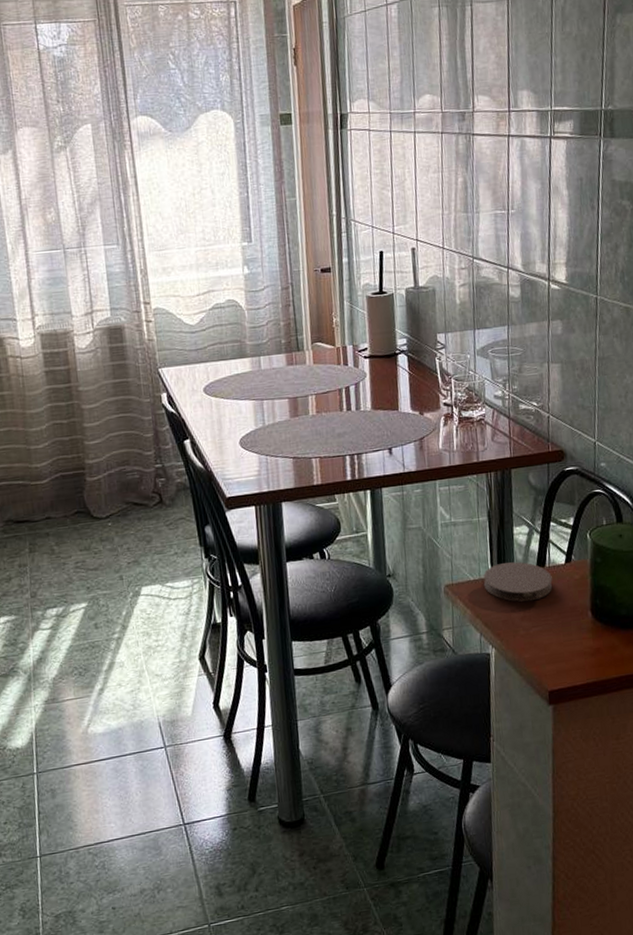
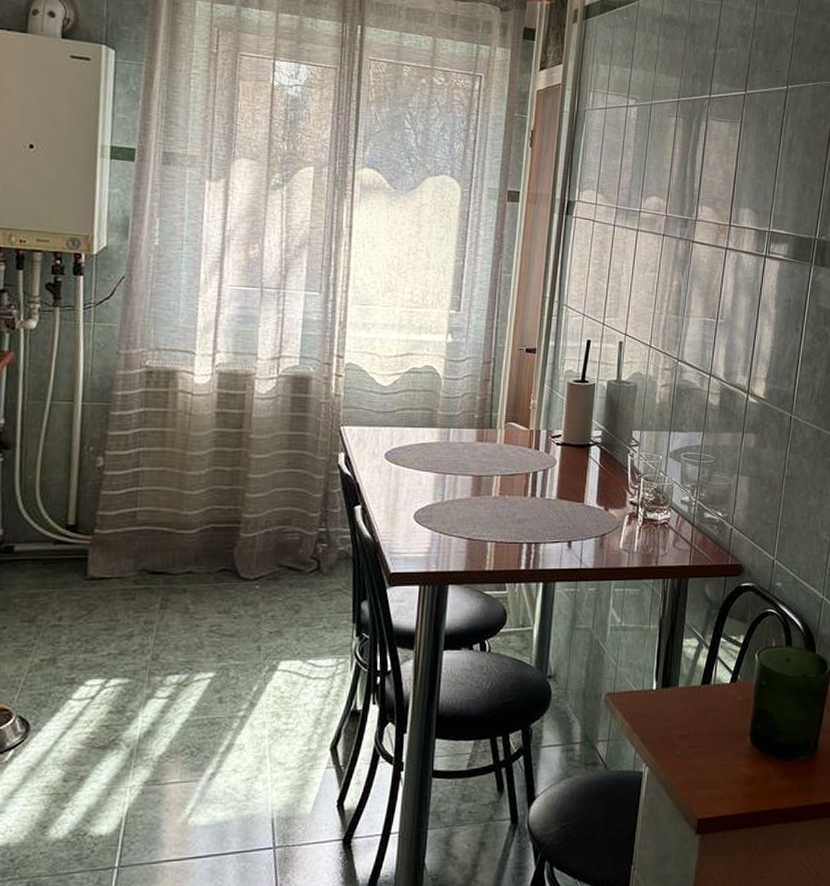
coaster: present [483,561,553,602] -> none [645,676,716,720]

